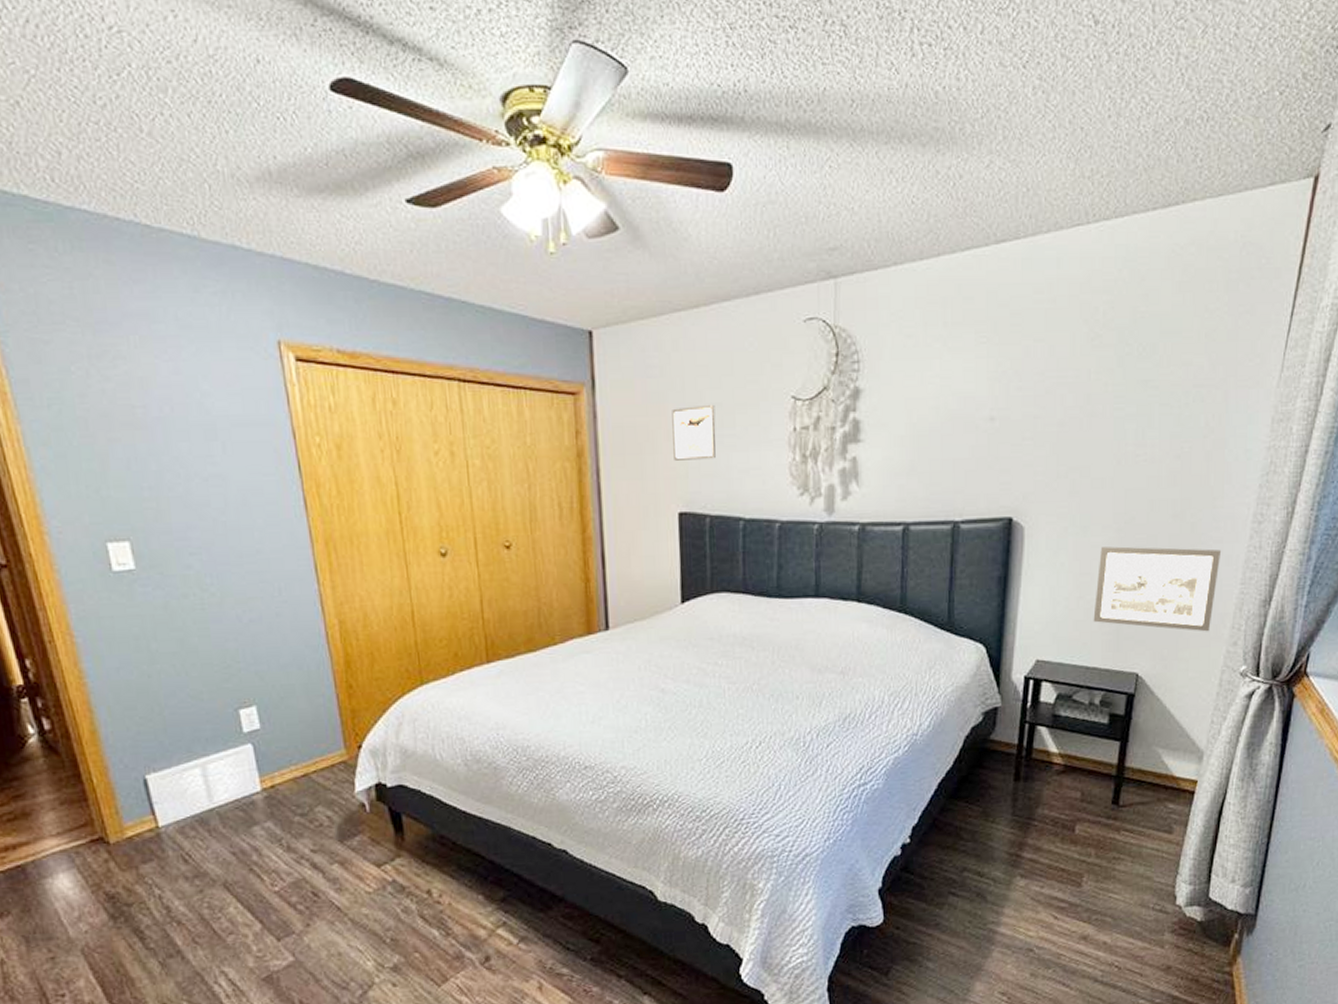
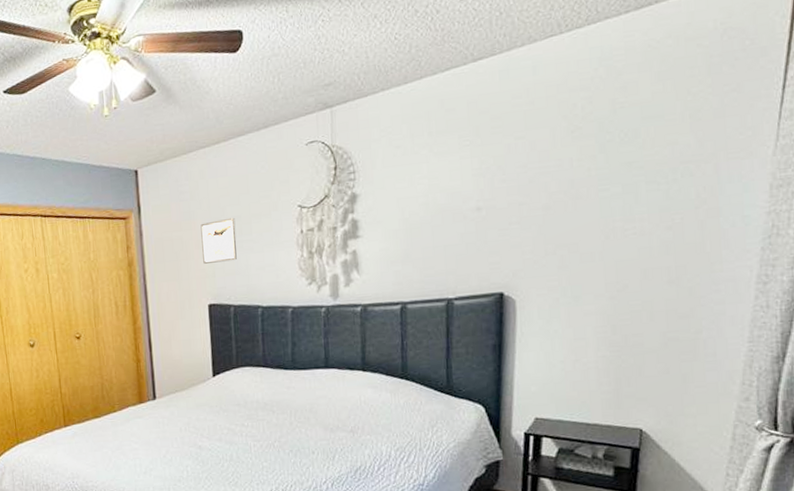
picture frame: present [1093,546,1222,632] -> none [590,310,725,389]

